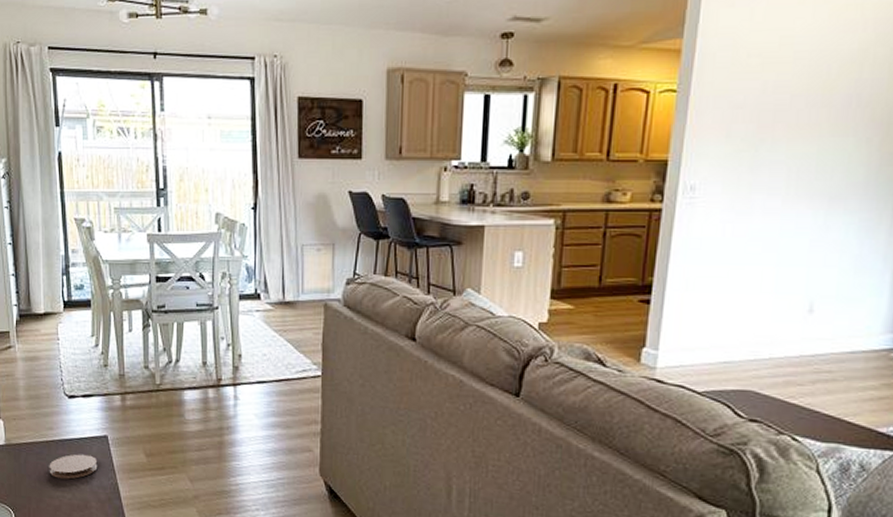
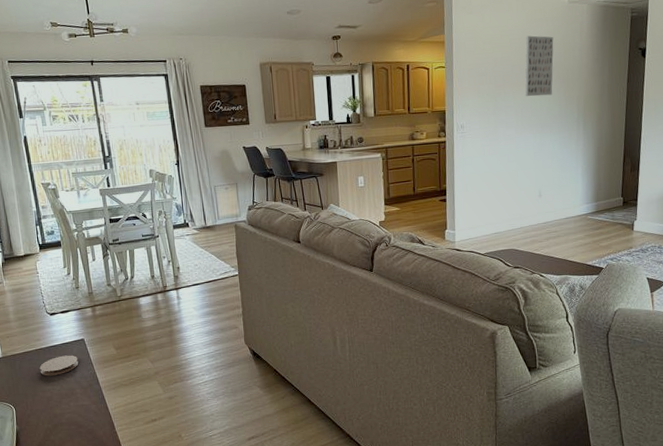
wall art: none [809,47,873,149] -> present [525,35,554,97]

